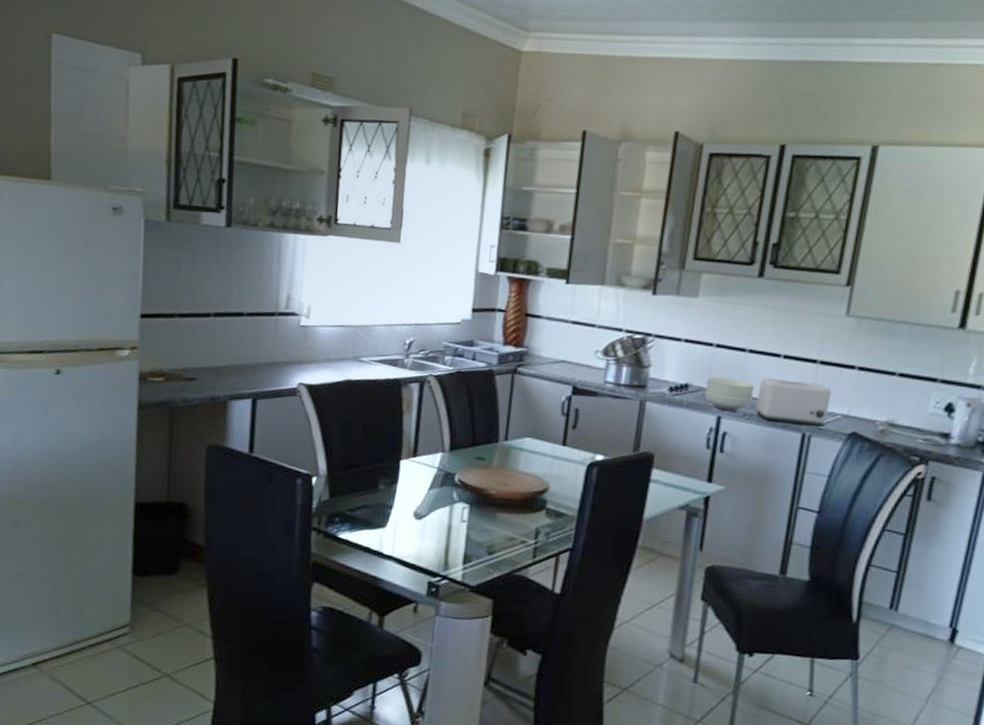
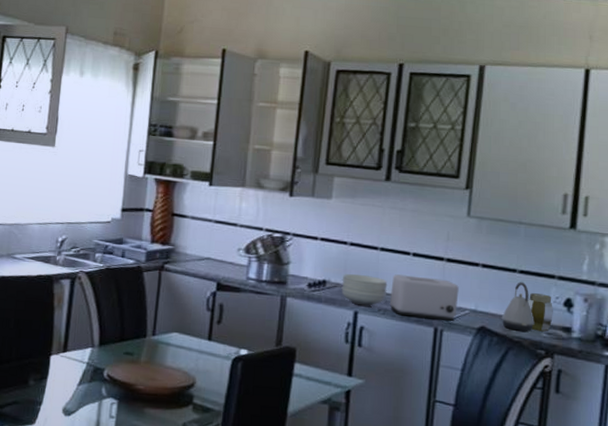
kettle: none [875,385,911,438] -> present [501,282,535,332]
jar: none [905,397,933,438] -> present [528,293,553,332]

